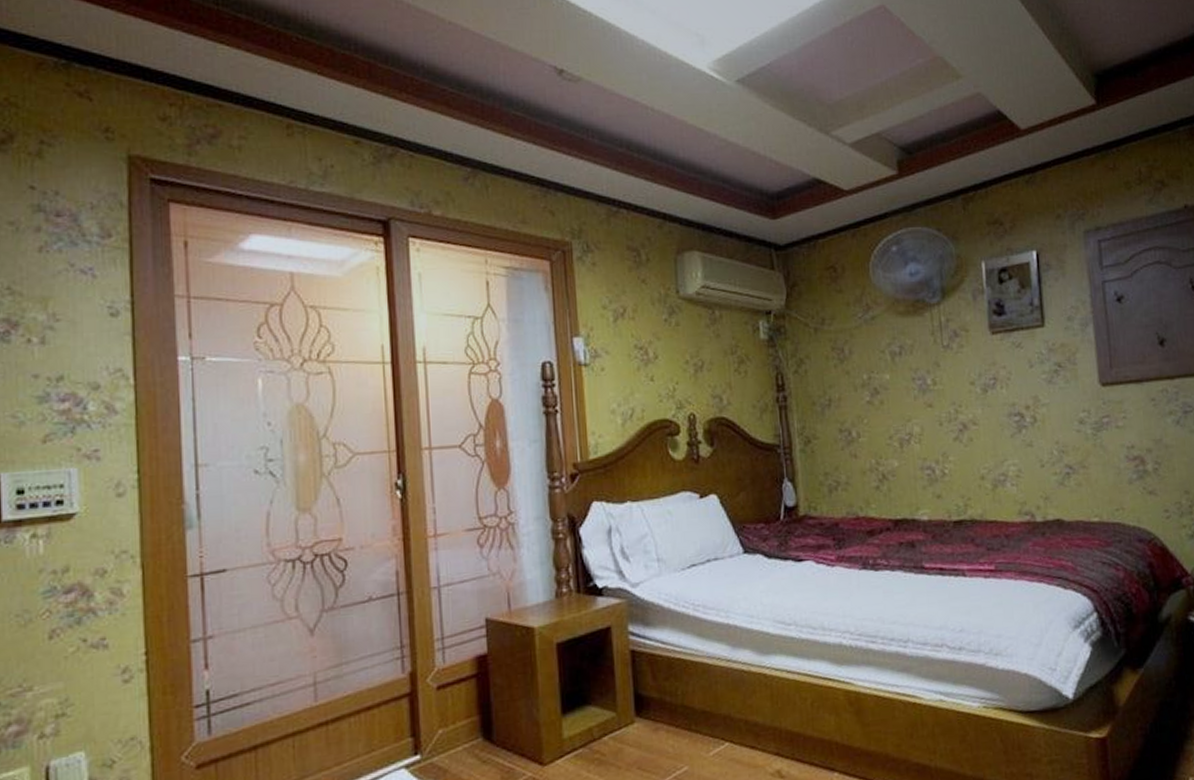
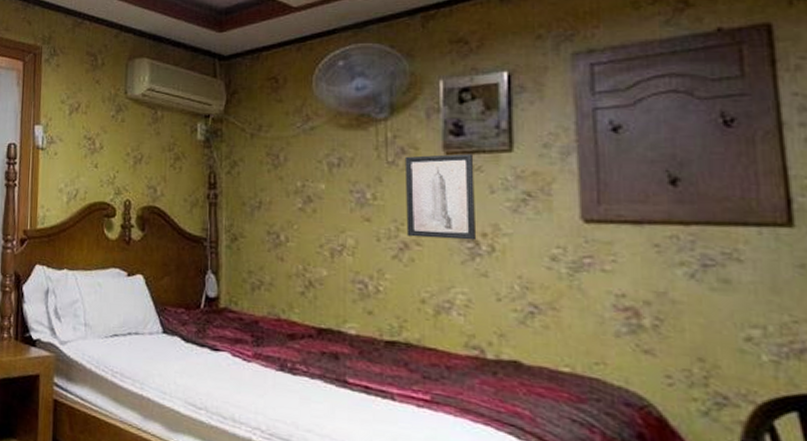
wall art: none [957,332,1022,417] -> present [404,154,477,240]

